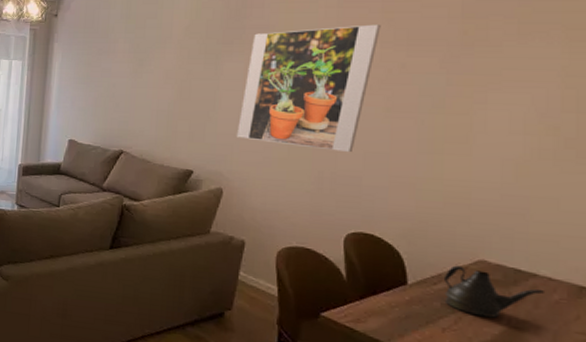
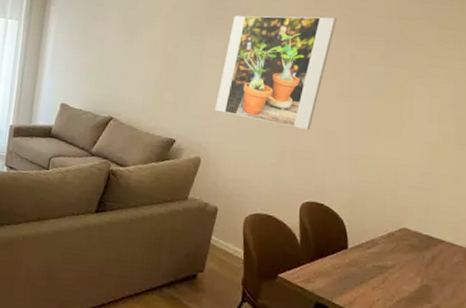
teapot: present [443,265,546,318] -> none [375,232,449,278]

